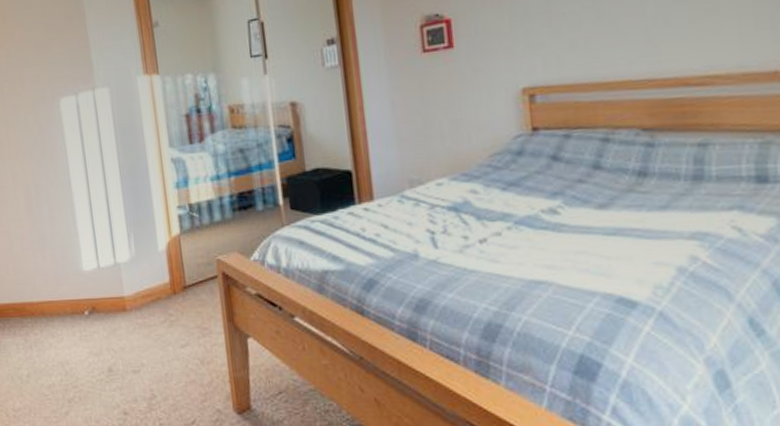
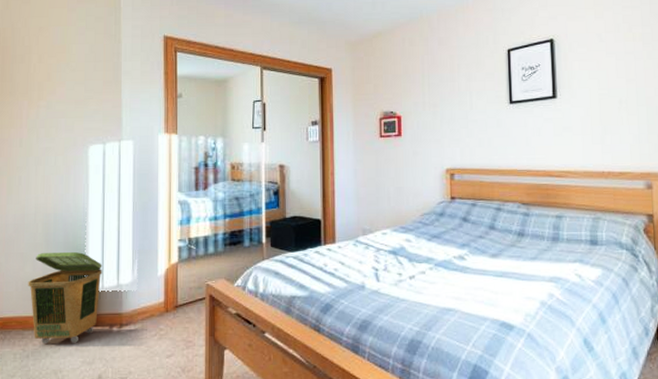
laundry basket: none [18,227,98,334] -> present [28,252,102,345]

